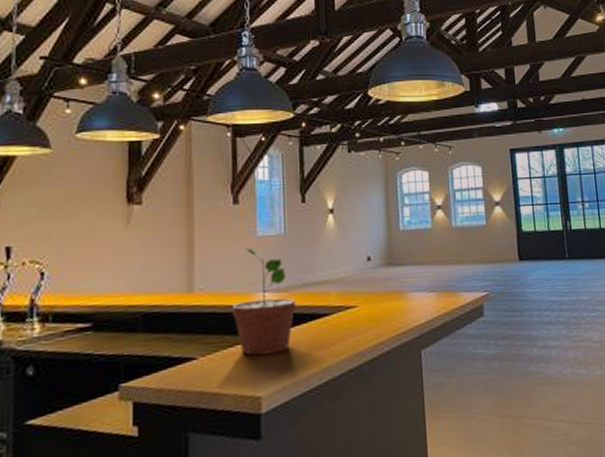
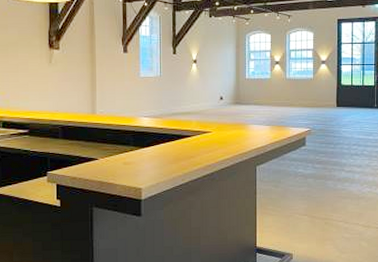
potted plant: present [233,246,297,356] -> none [123,84,167,160]

